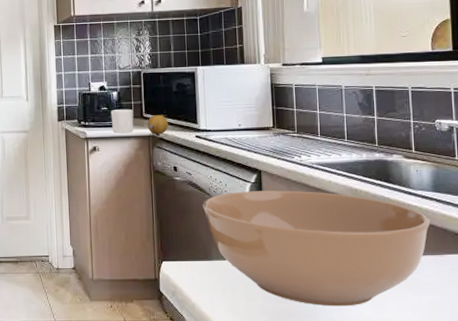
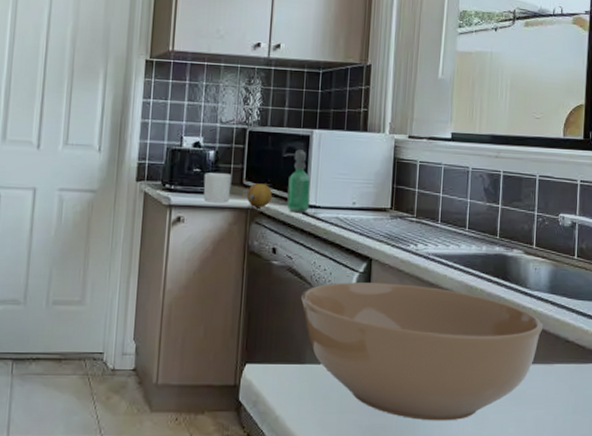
soap dispenser: none [174,83,201,137] -> present [284,148,311,213]

